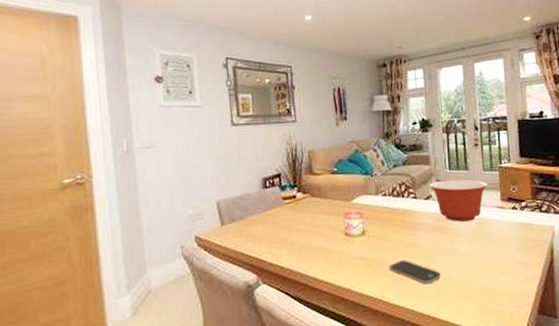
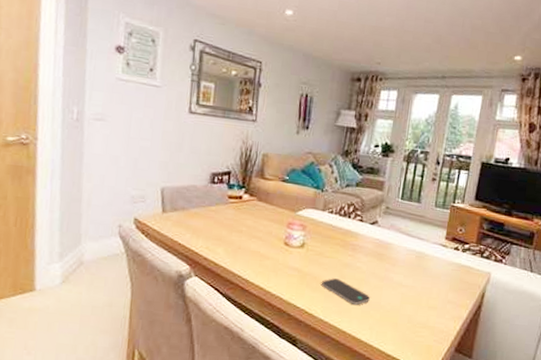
mixing bowl: present [429,179,488,222] -> none [378,208,436,253]

